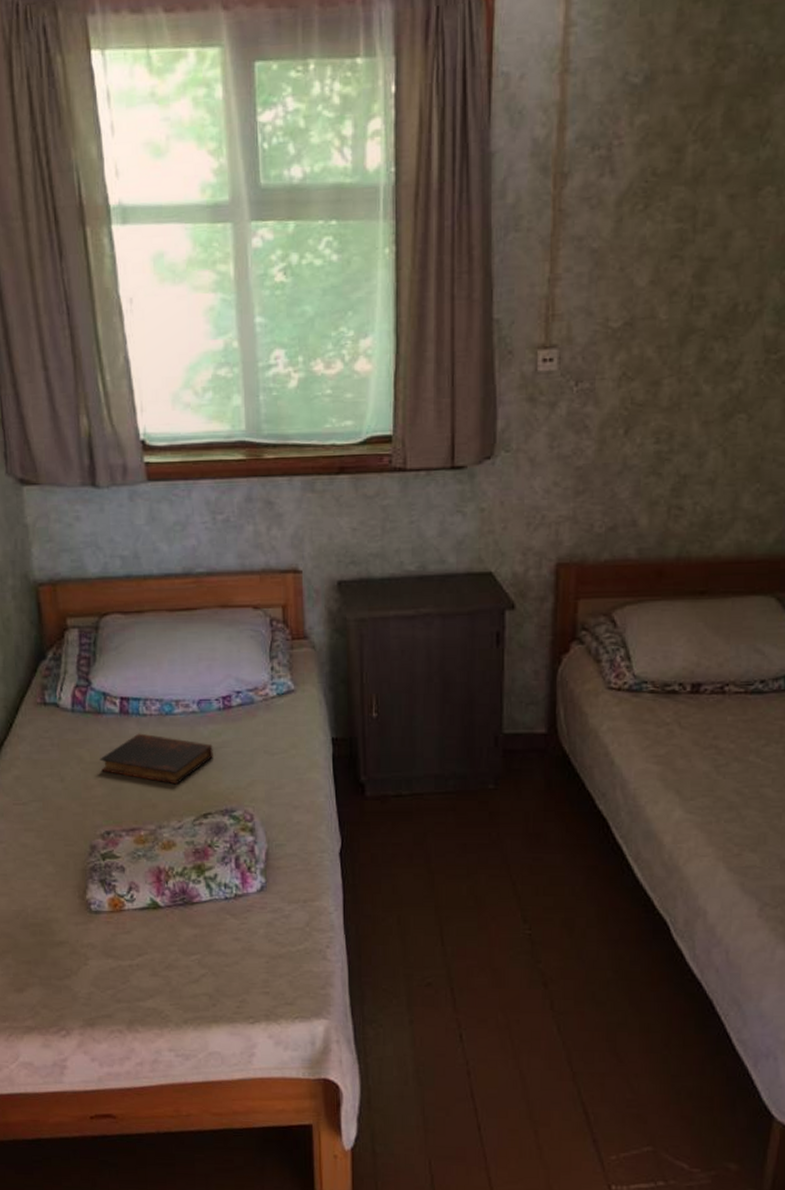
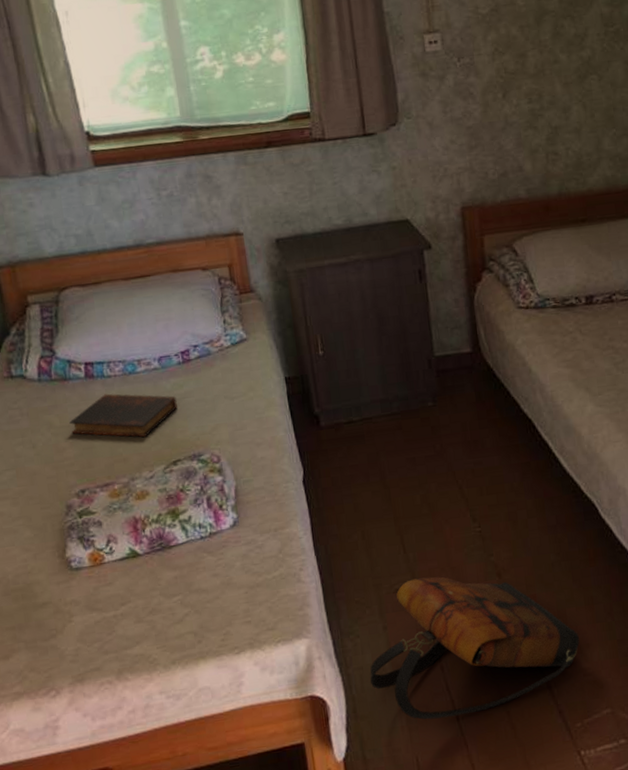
backpack: none [388,975,627,1126] -> present [370,576,580,720]

